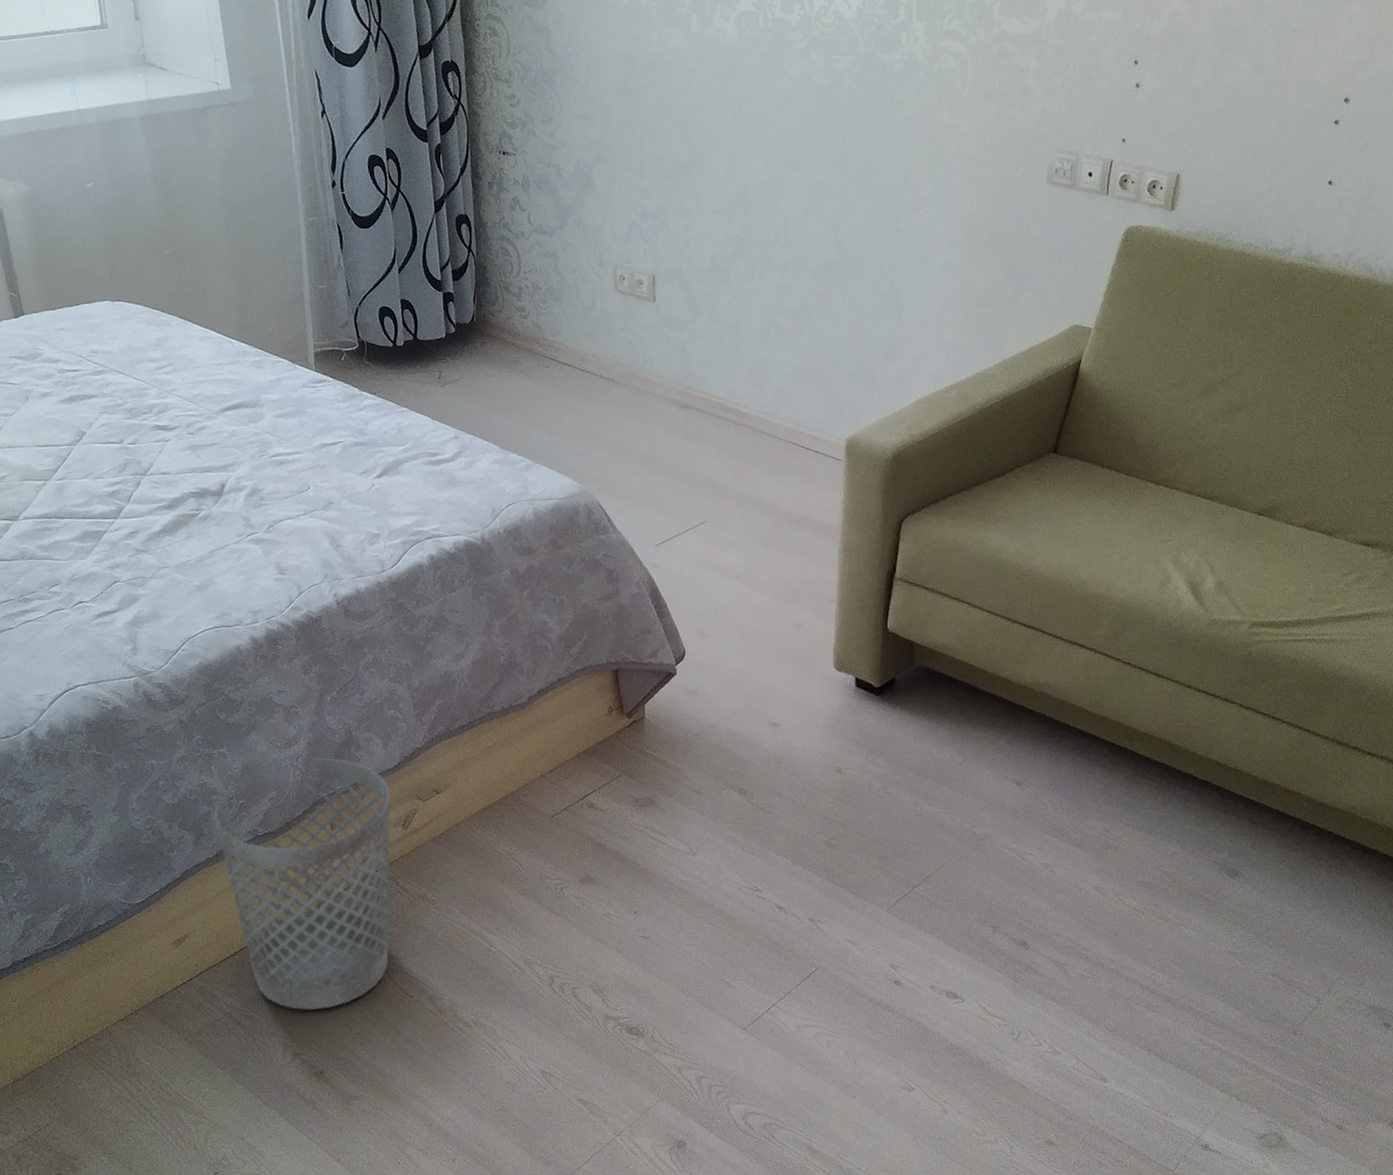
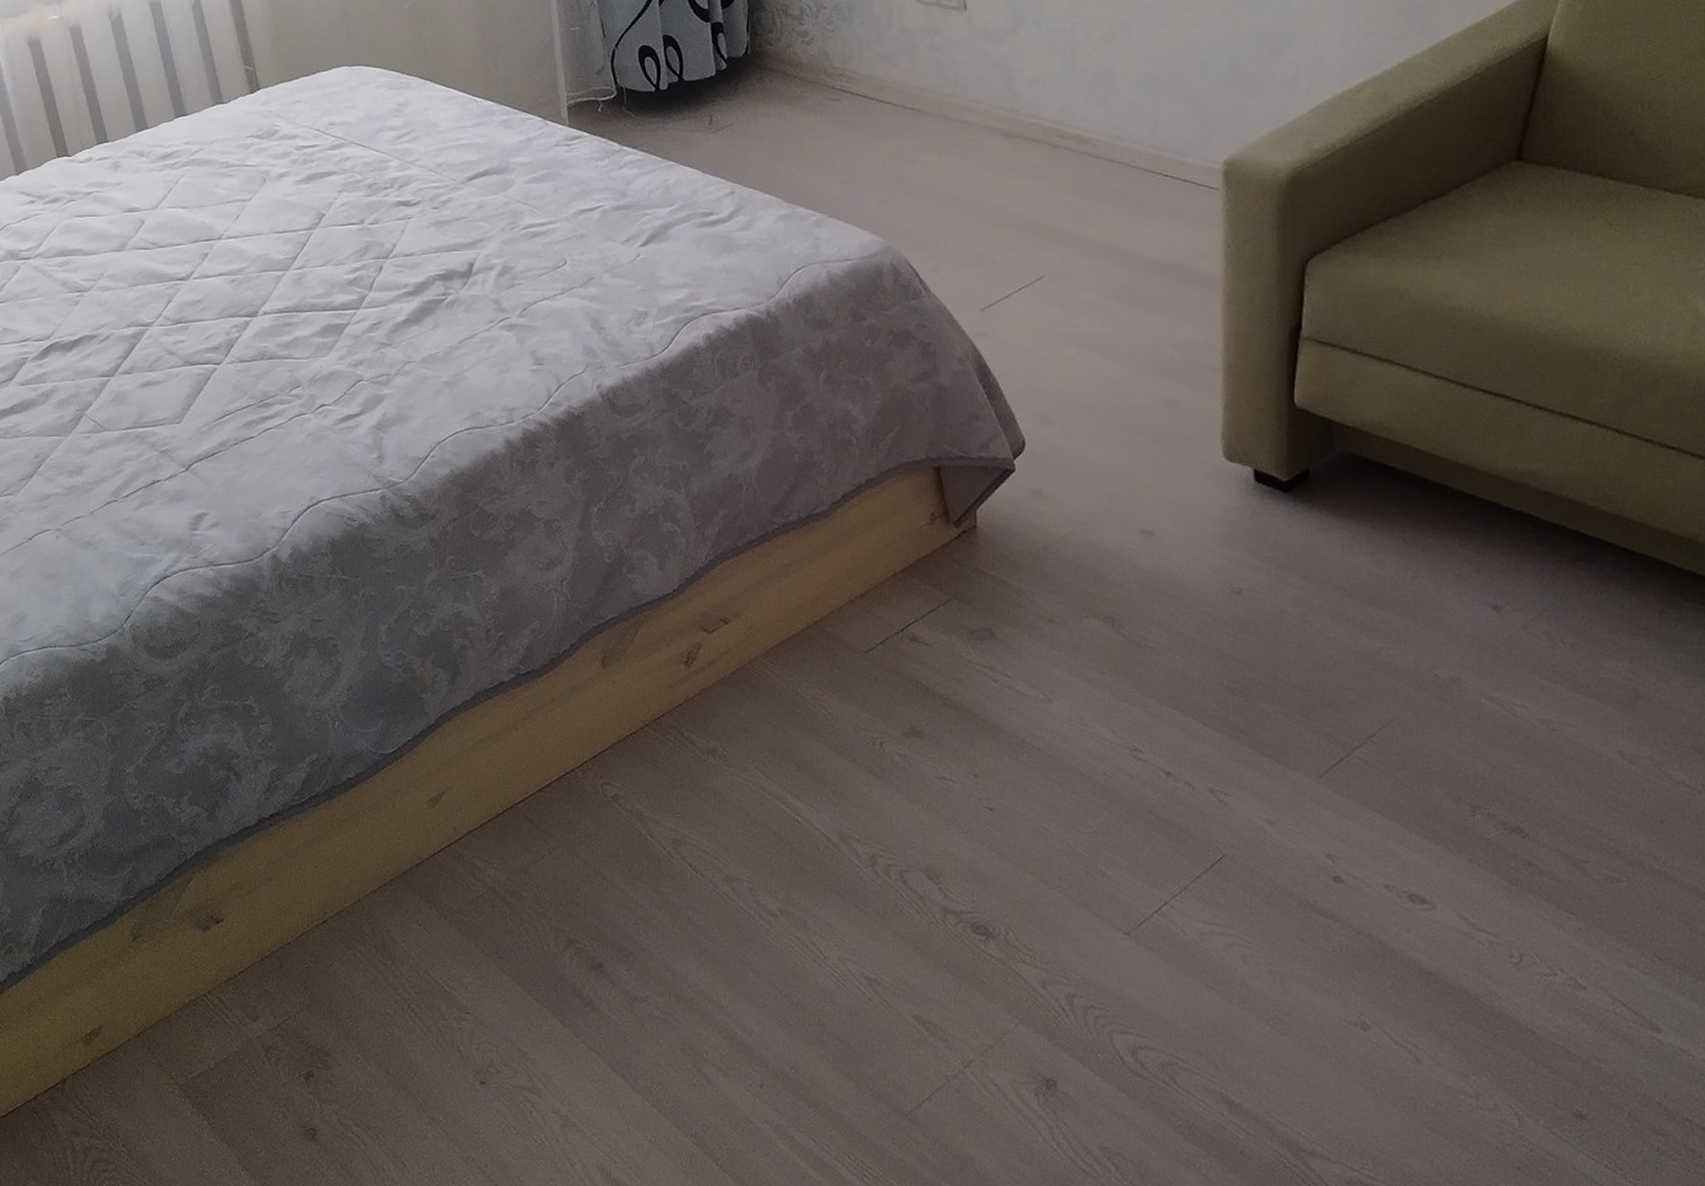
wastebasket: present [213,757,391,1010] -> none [469,580,675,888]

